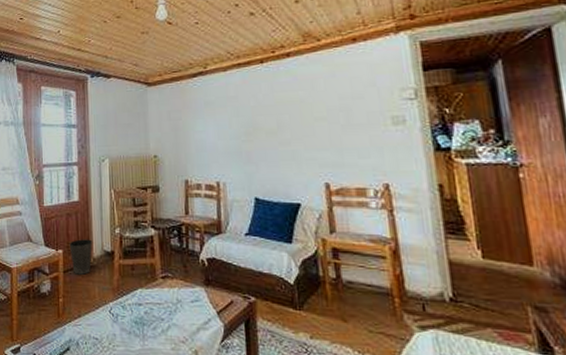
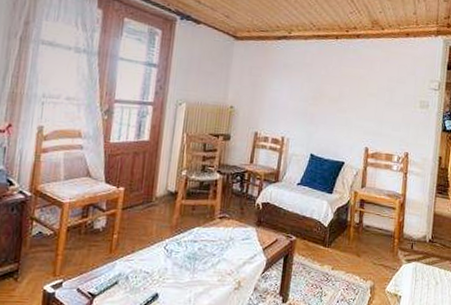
waste basket: present [69,239,92,275] -> none [132,178,157,213]

